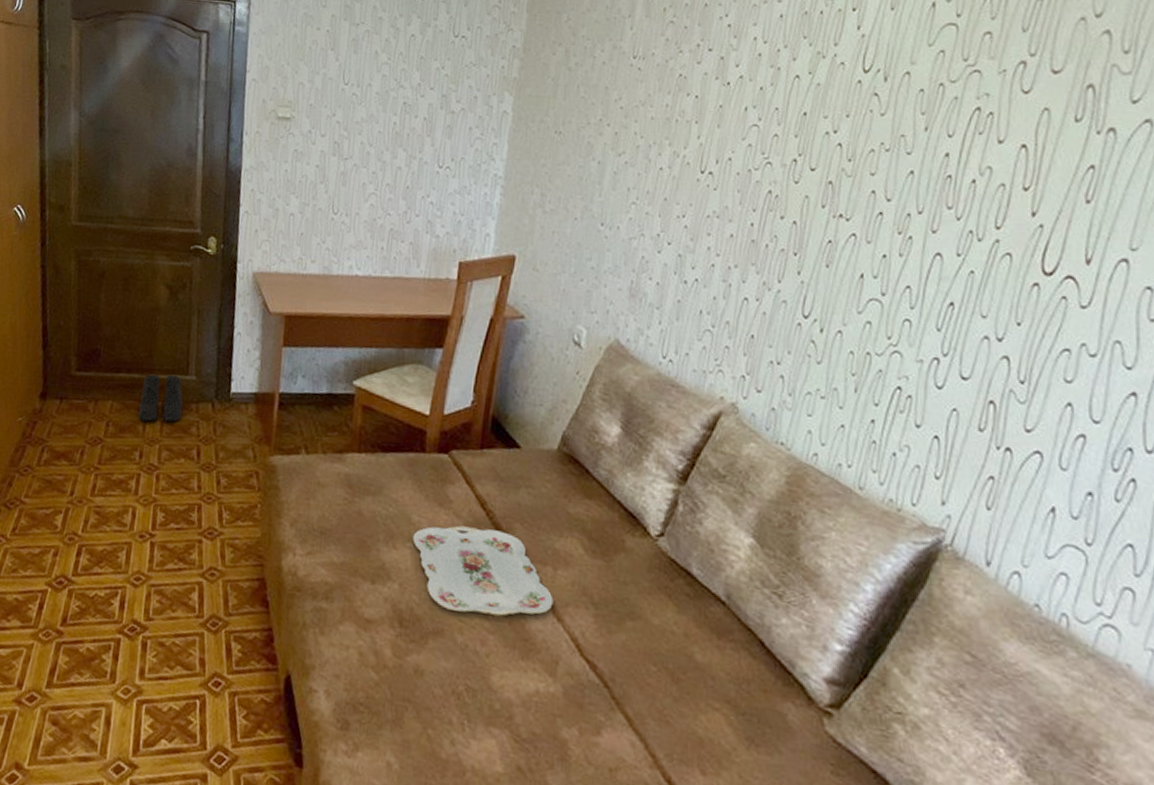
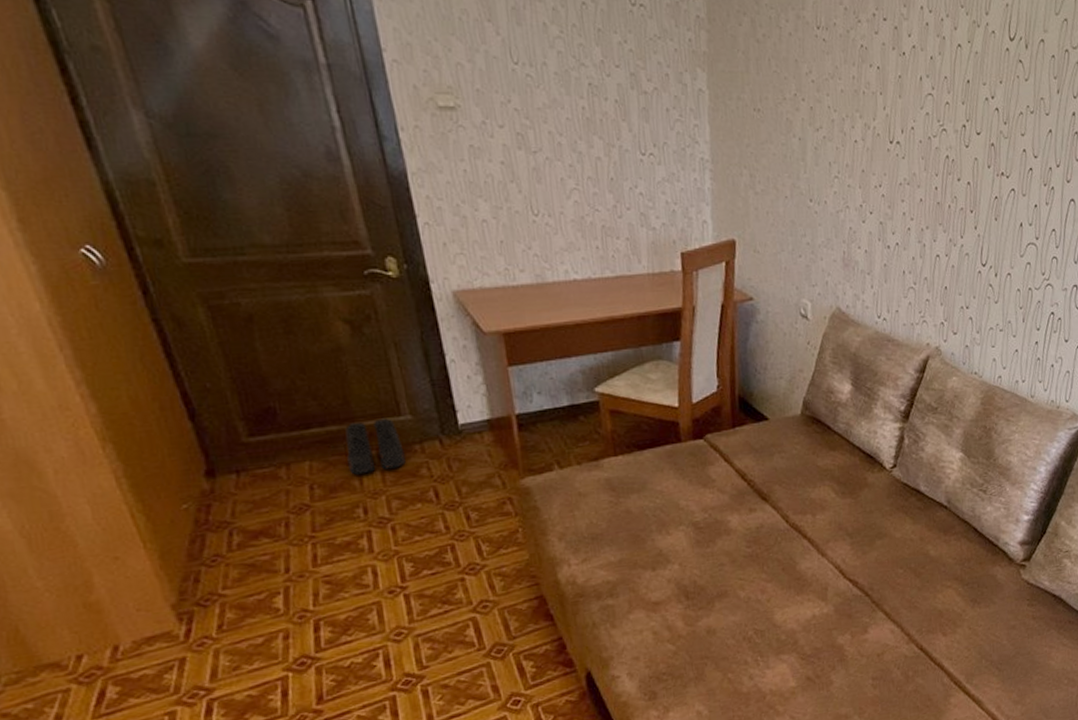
serving tray: present [412,525,553,616] -> none [684,495,817,574]

